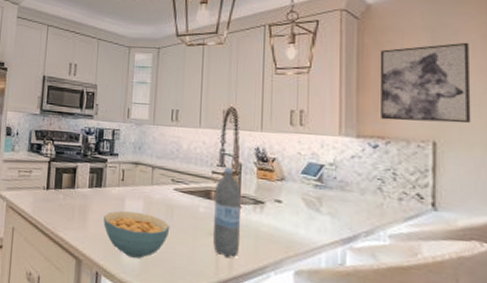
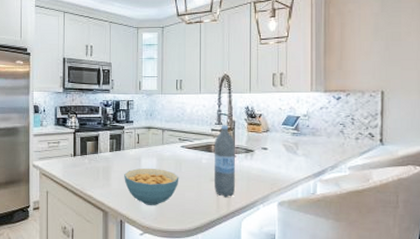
wall art: present [380,42,471,124] -> none [342,8,410,76]

